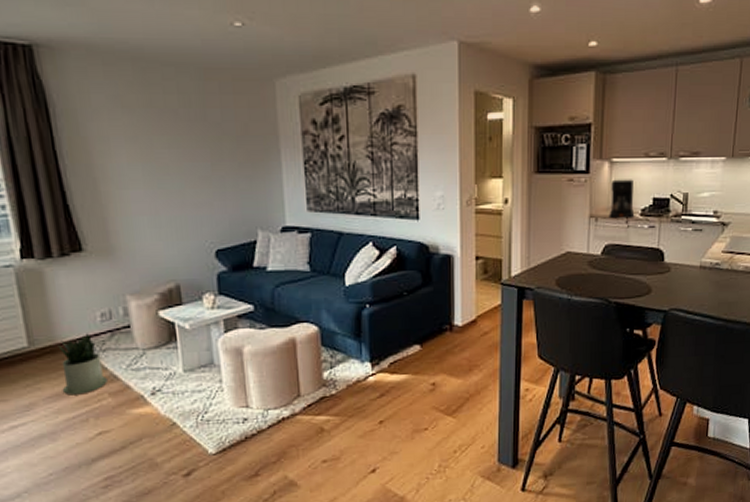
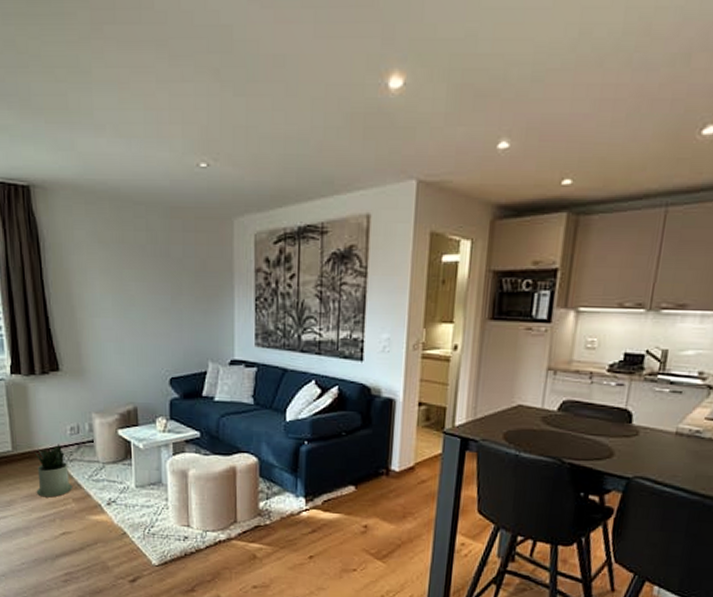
coffee maker: present [609,179,634,219] -> none [570,330,602,374]

